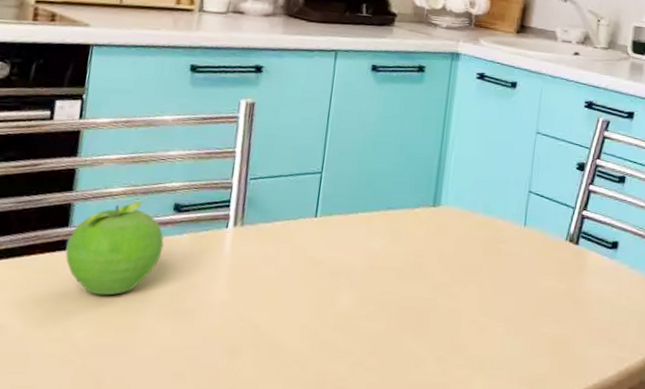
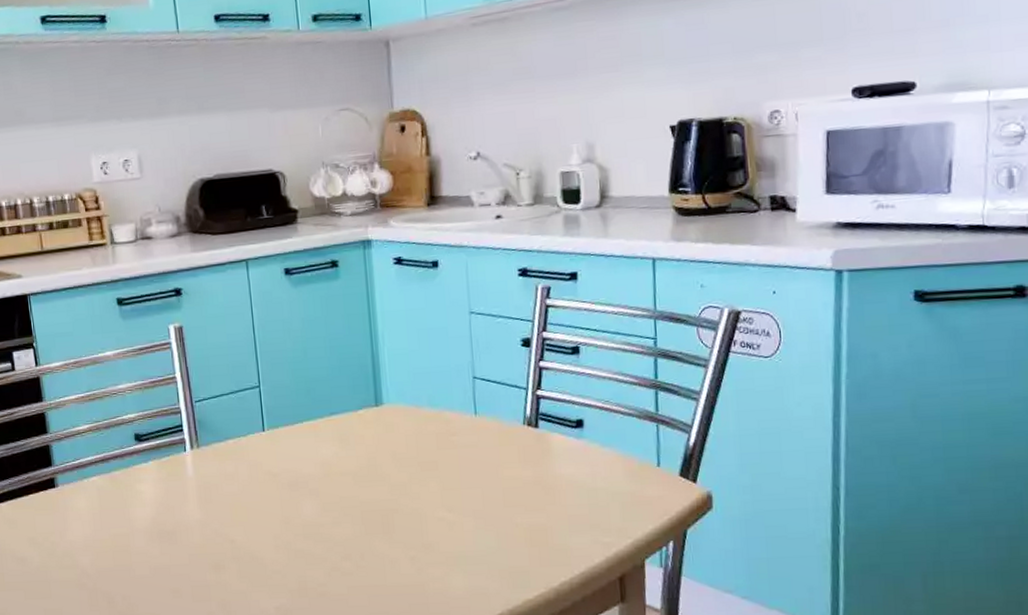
fruit: present [65,201,164,296] -> none [55,435,135,525]

